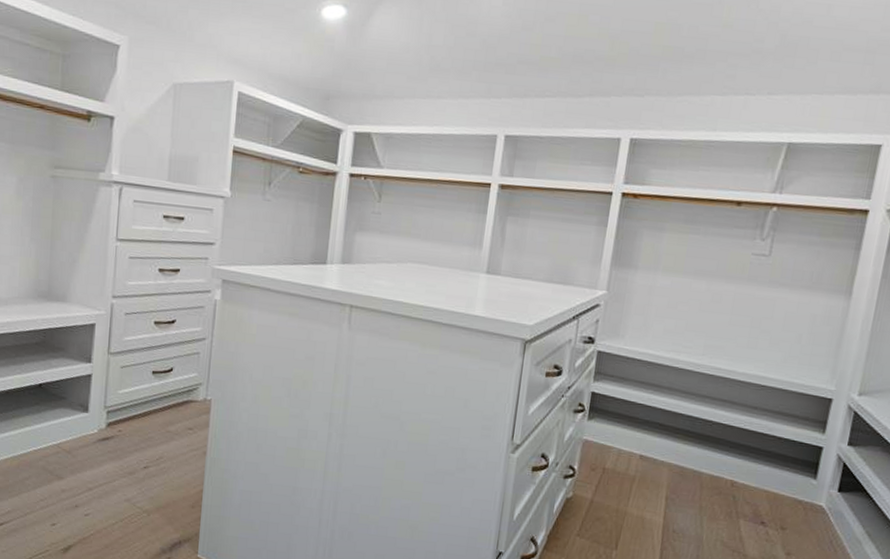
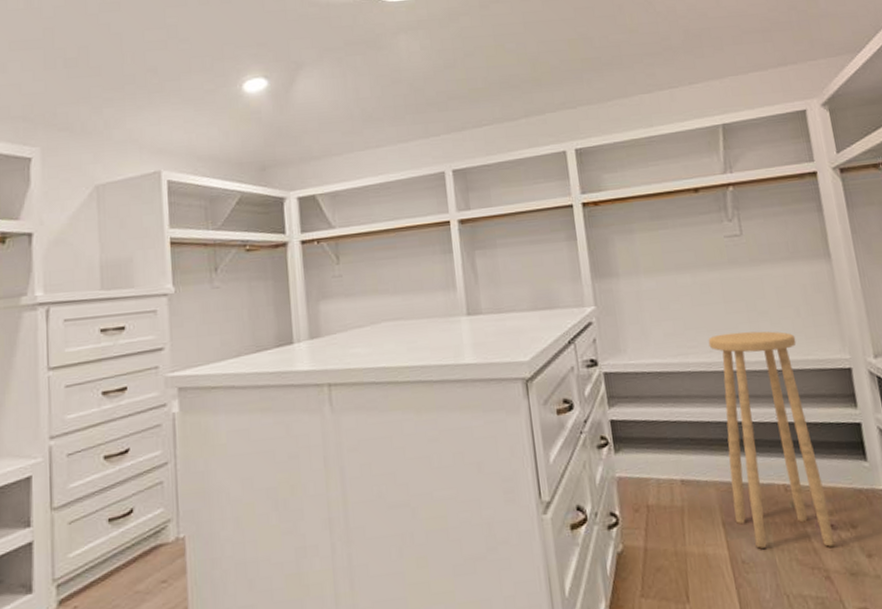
stool: none [677,341,789,539] -> present [708,331,836,549]

